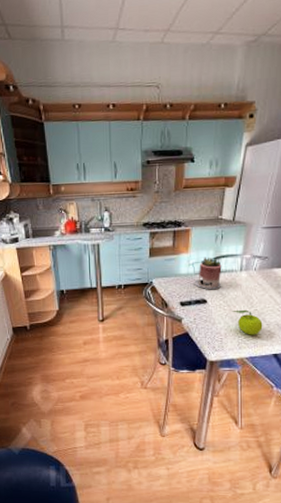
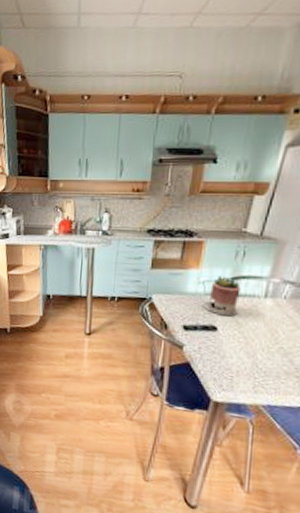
fruit: present [231,309,263,335] -> none [248,345,290,380]

